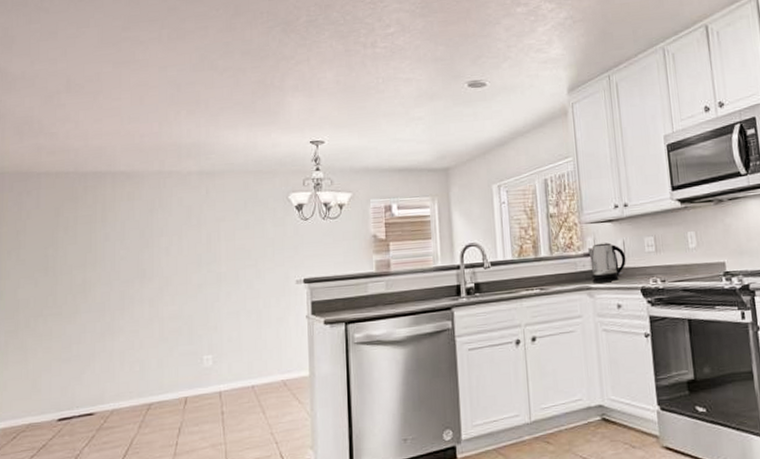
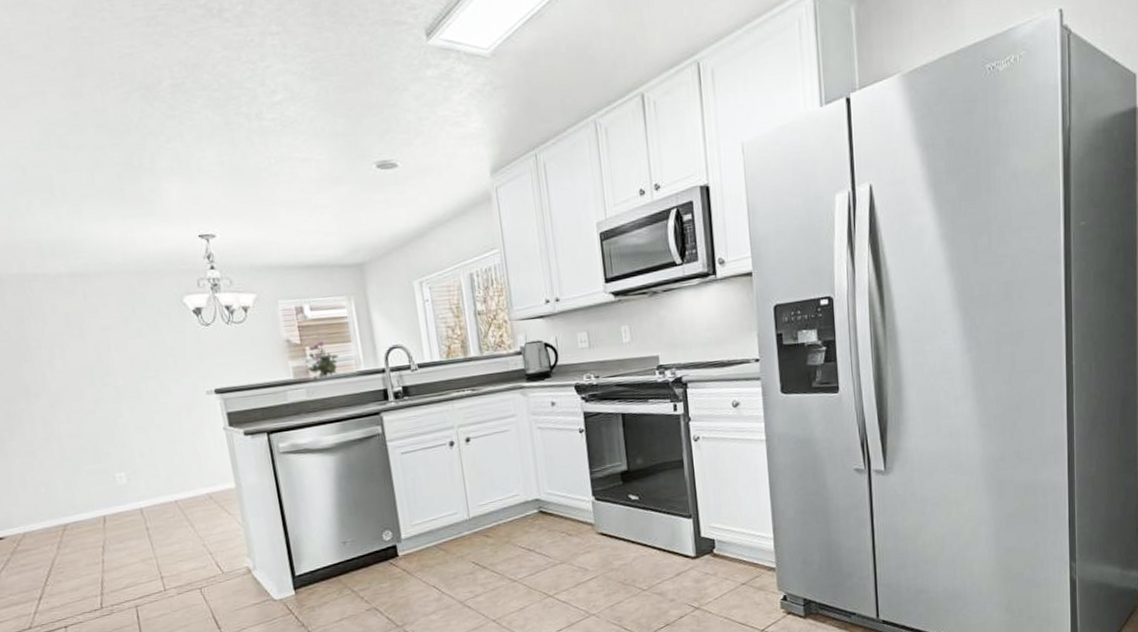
flower bouquet: none [386,236,419,275] -> present [304,339,339,381]

